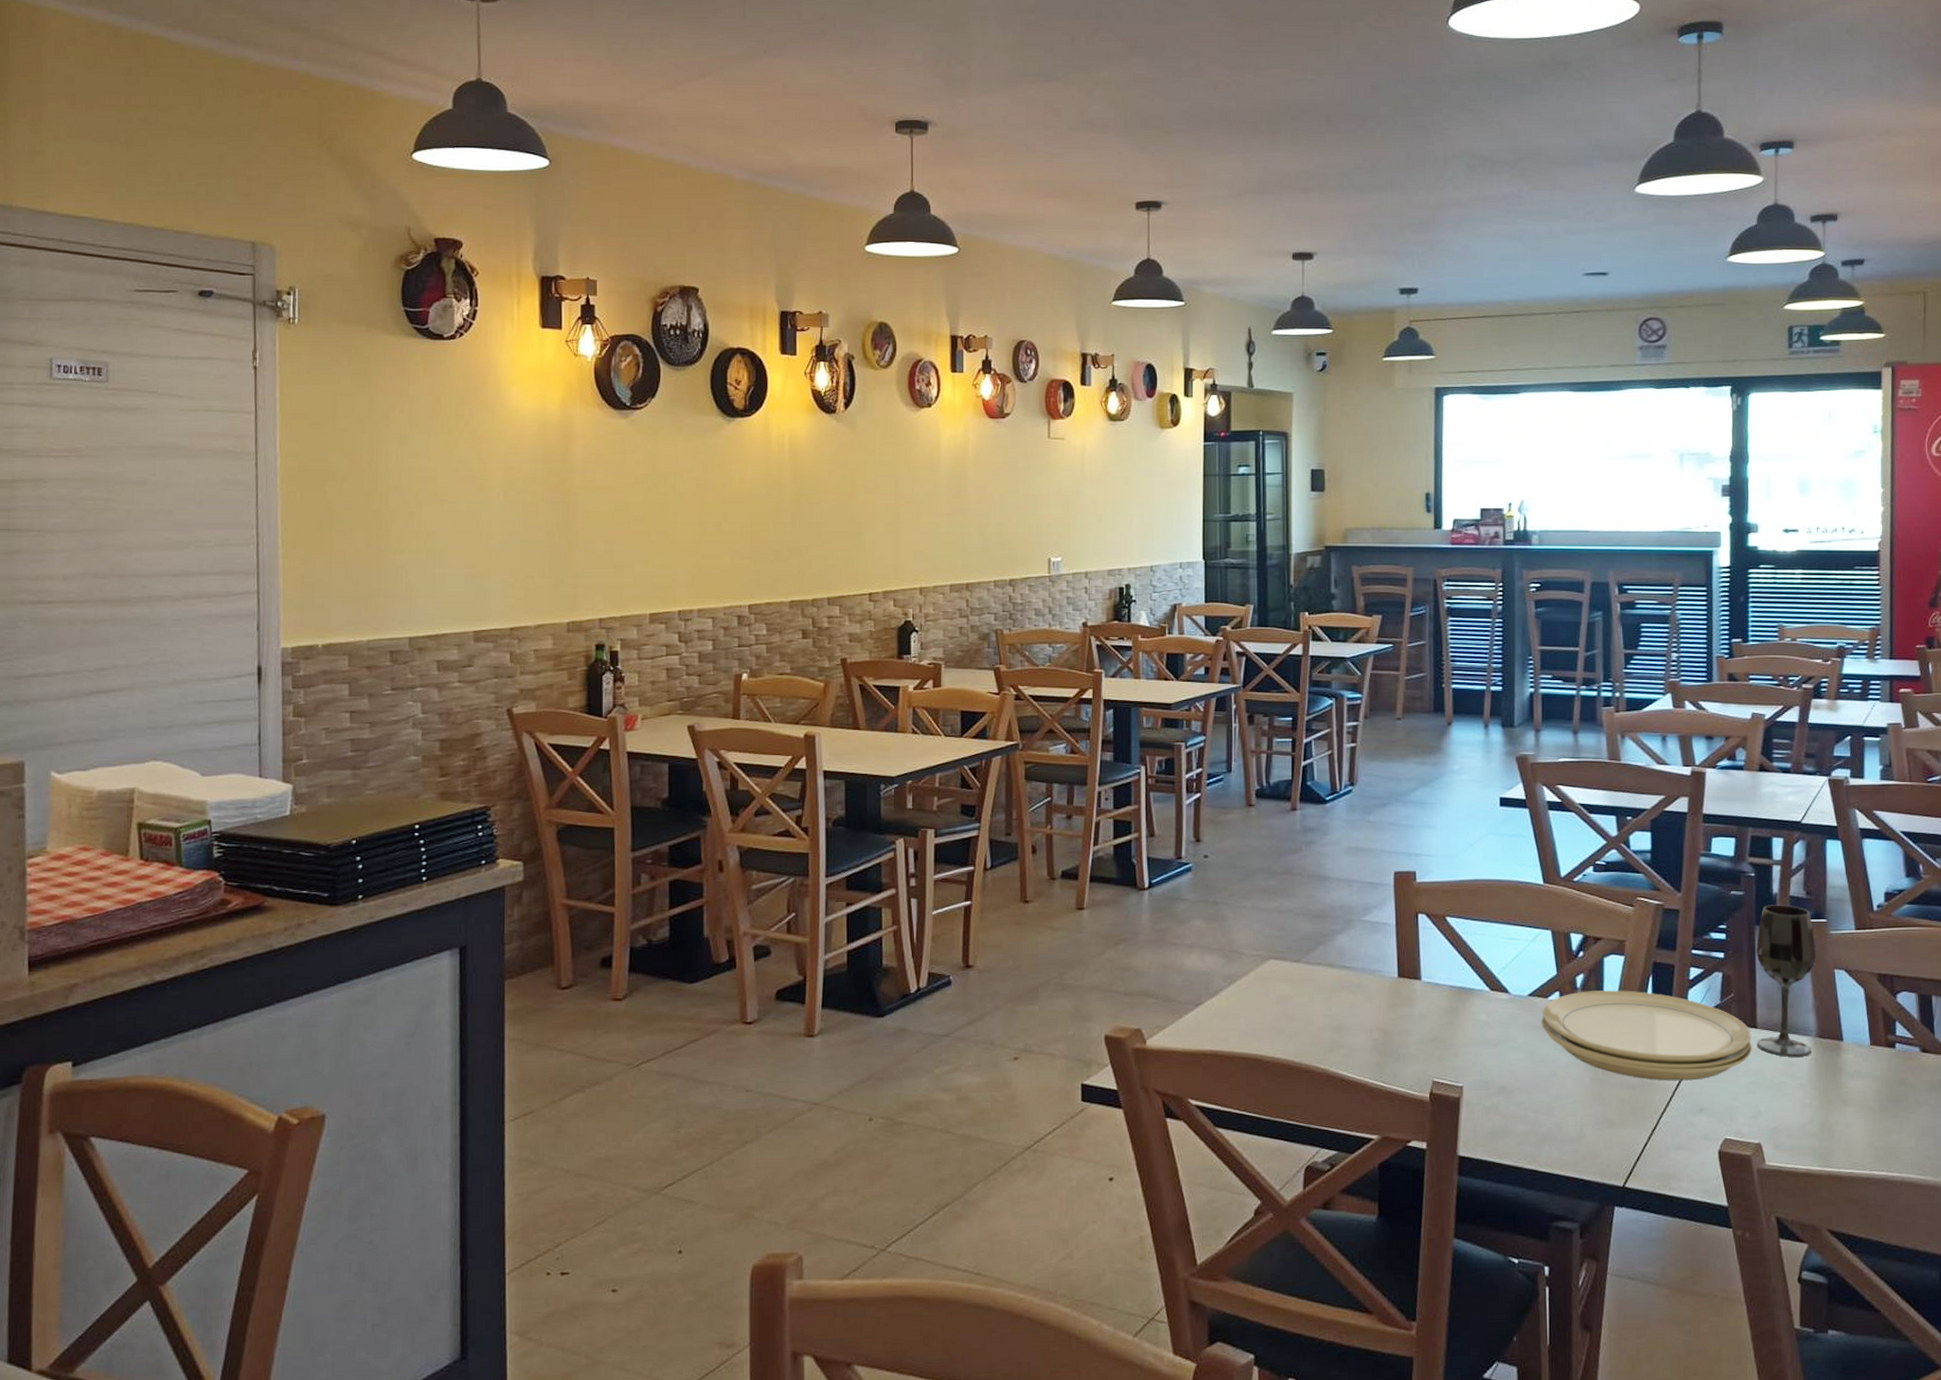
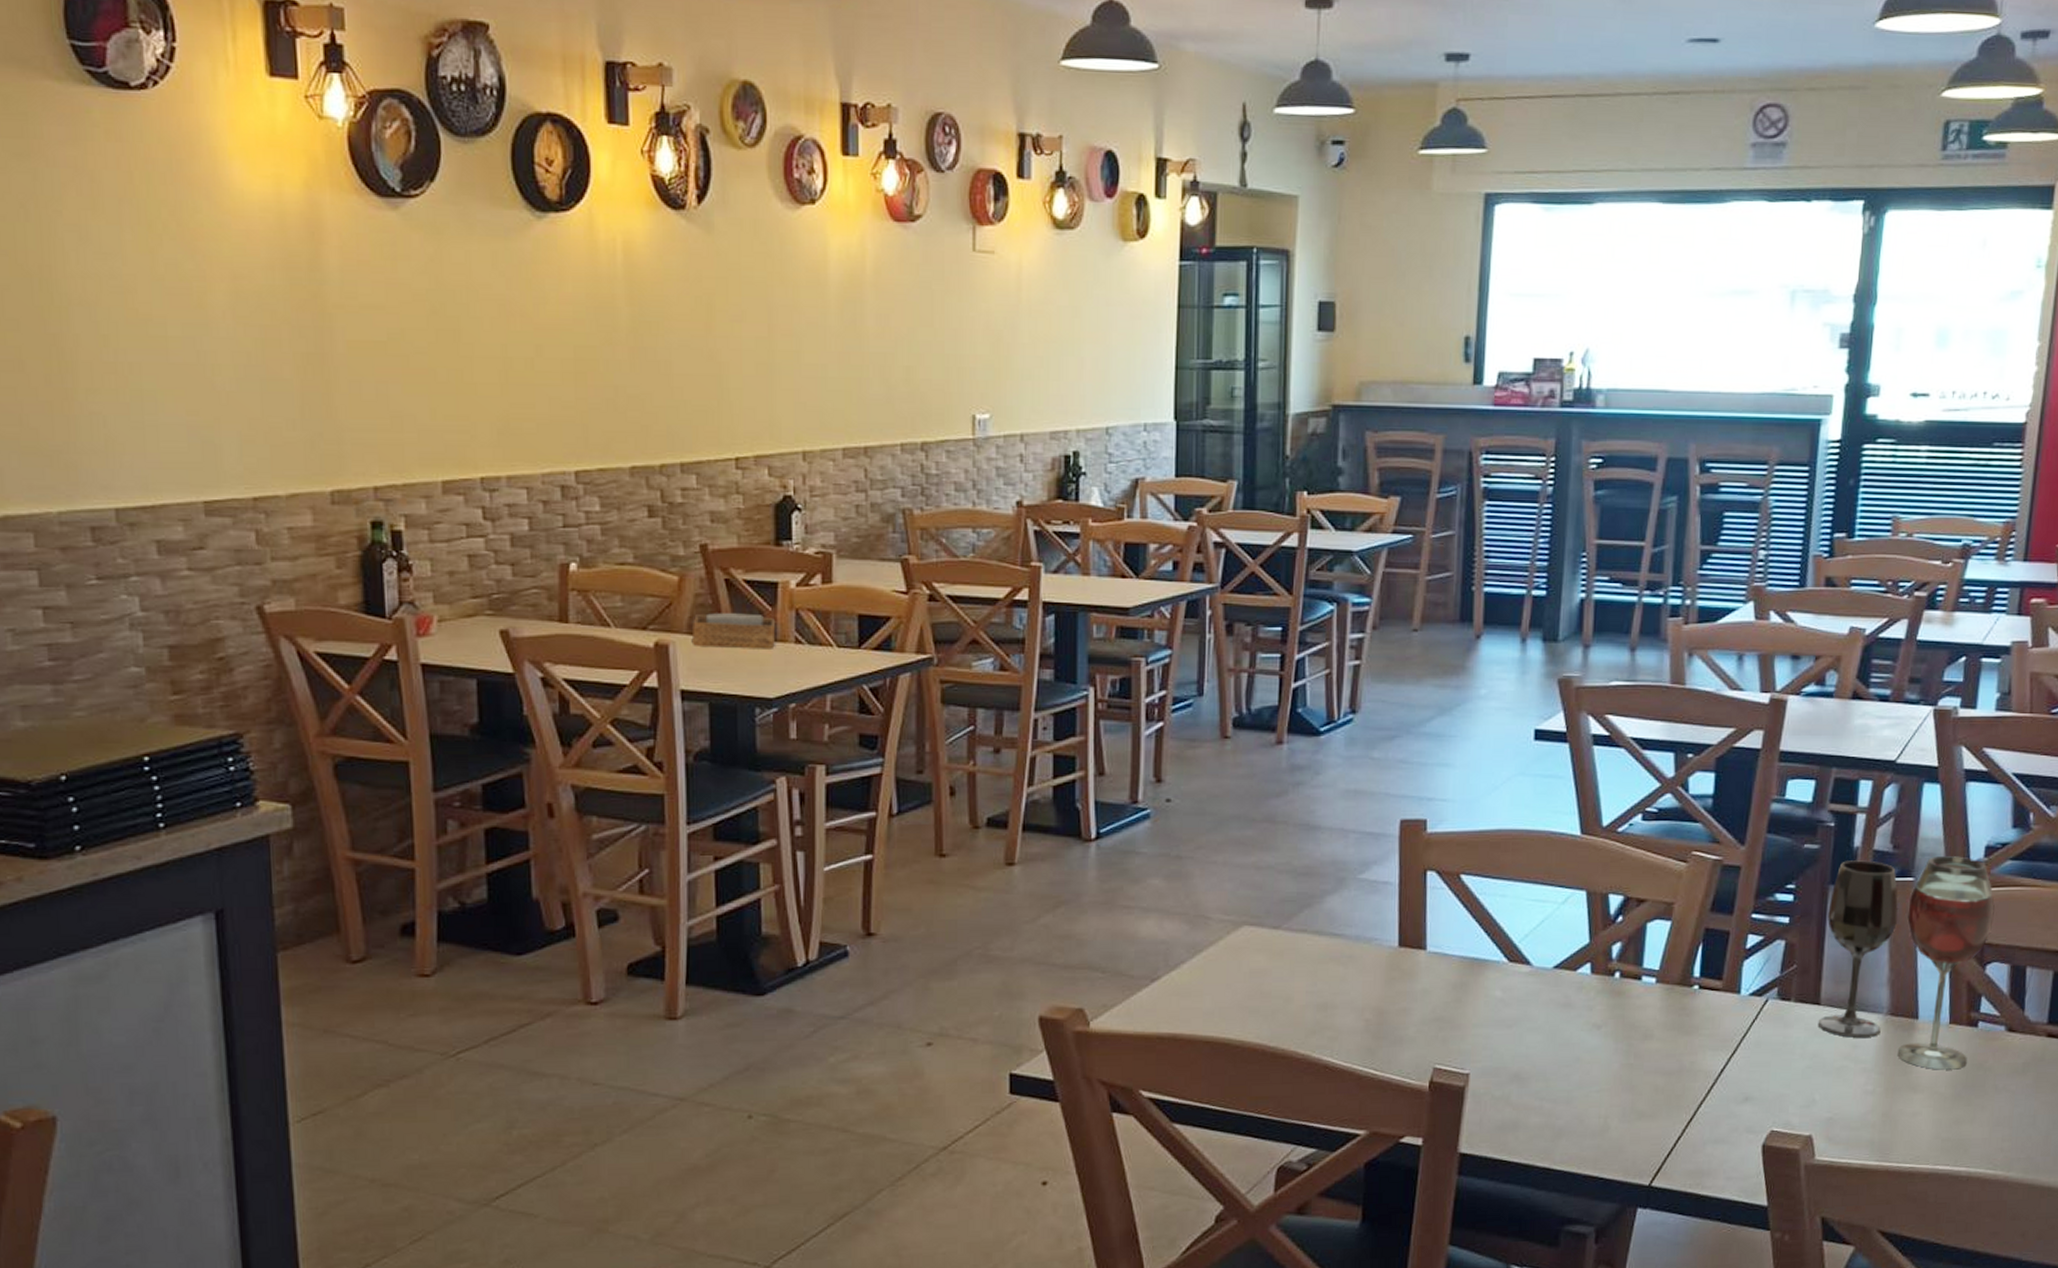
napkin holder: none [833,711,898,739] -> present [691,613,776,649]
plate: present [1541,990,1752,1081] -> none [1567,961,1813,1066]
wineglass: none [1824,901,1899,1086] -> present [1897,856,1995,1070]

